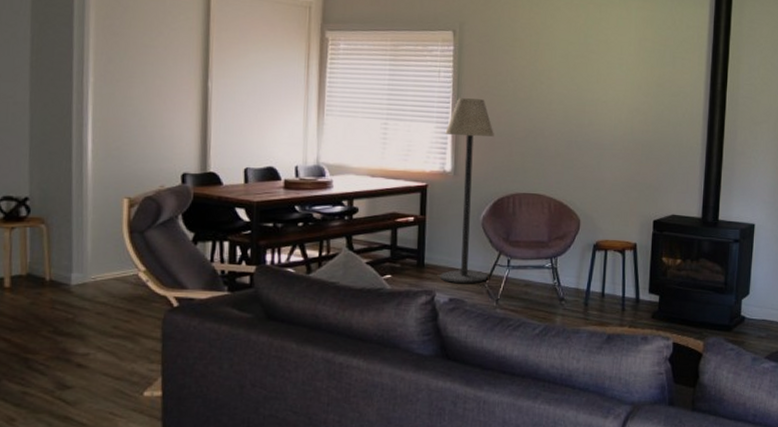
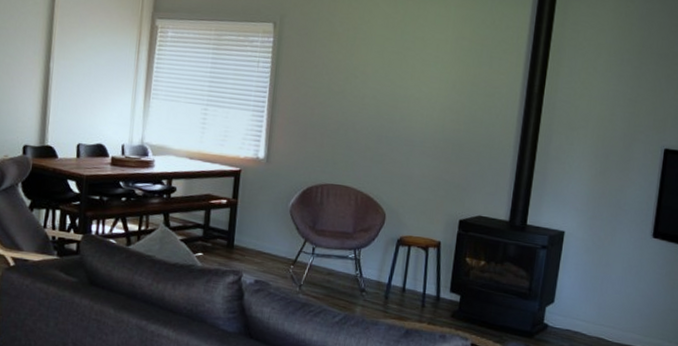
floor lamp: present [440,98,494,283] -> none [247,88,307,268]

